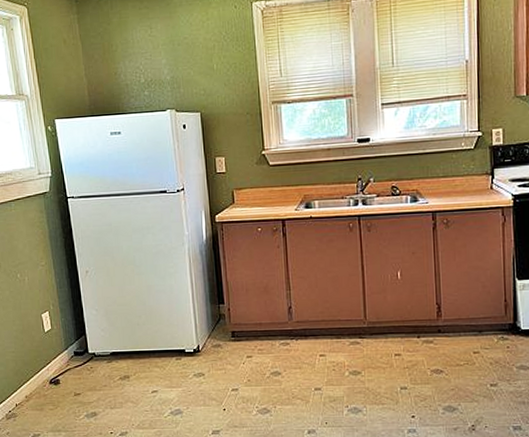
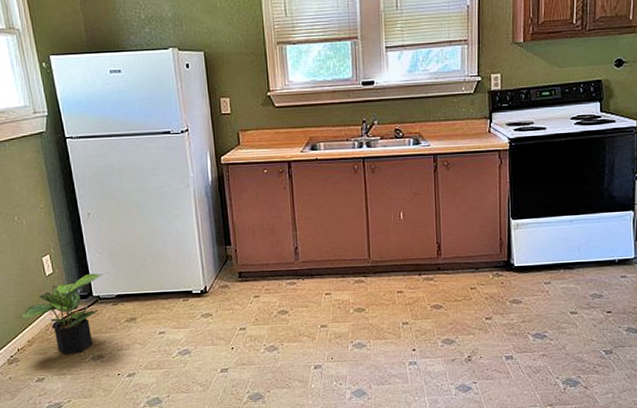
potted plant: none [18,330,99,411] -> present [19,273,103,355]

